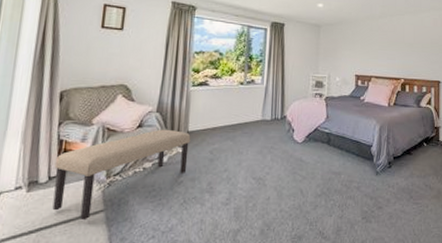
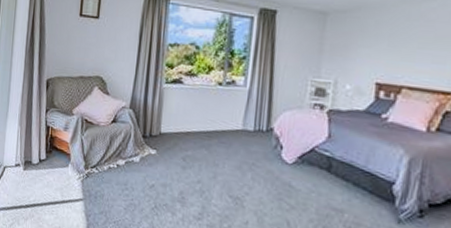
bench: present [52,129,191,221] -> none [42,126,163,206]

